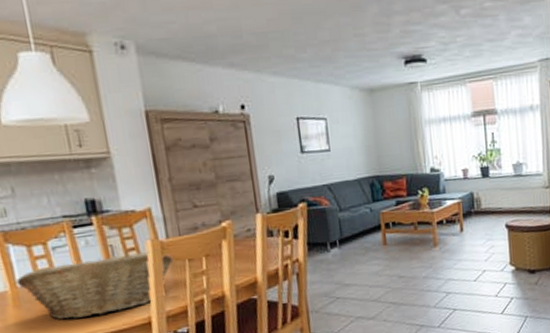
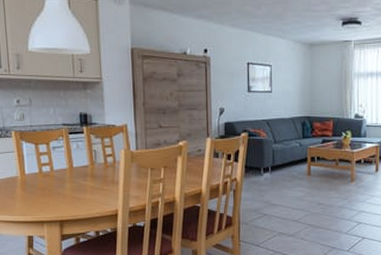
fruit basket: present [15,252,174,320] -> none [24,159,140,205]

